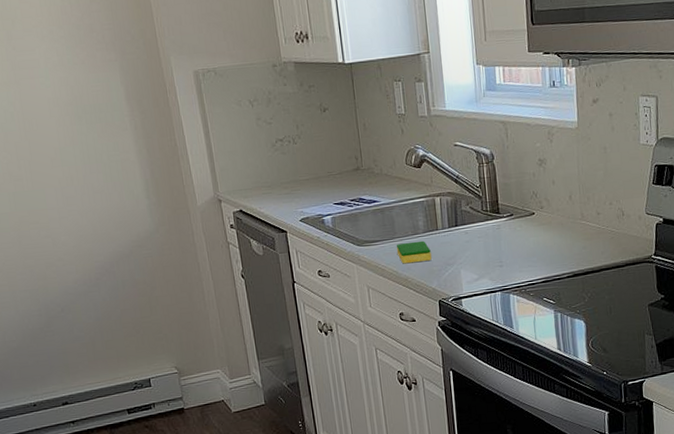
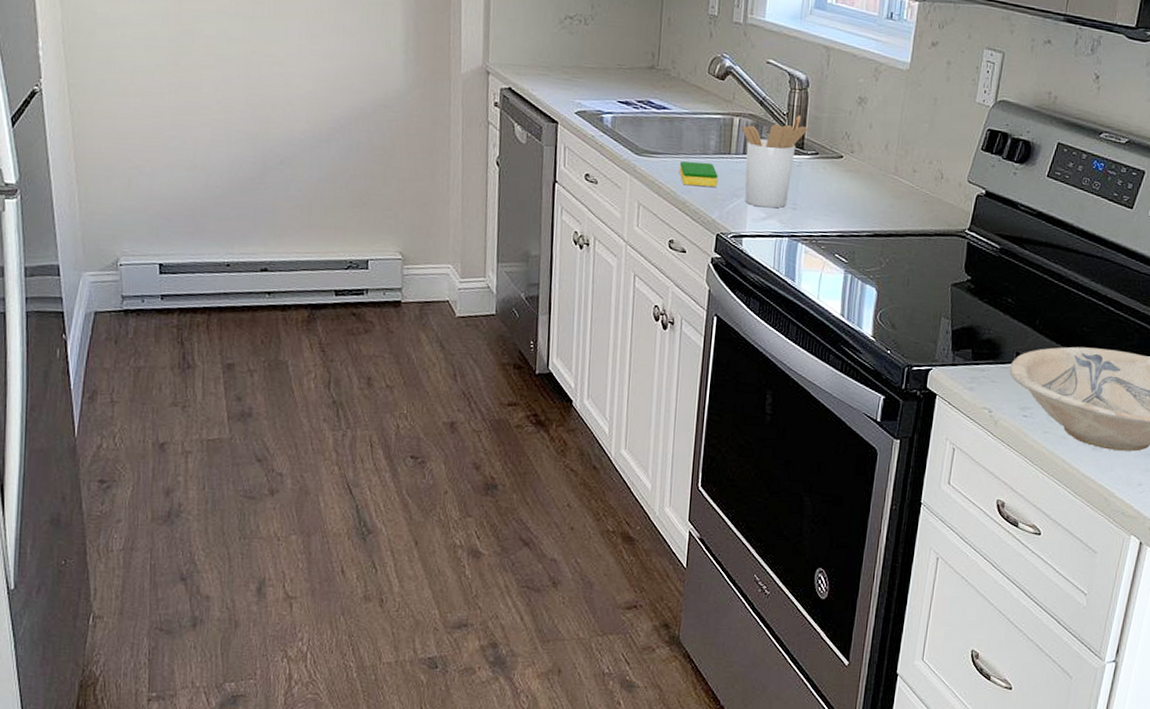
utensil holder: none [444,185,500,271] -> present [742,115,808,208]

